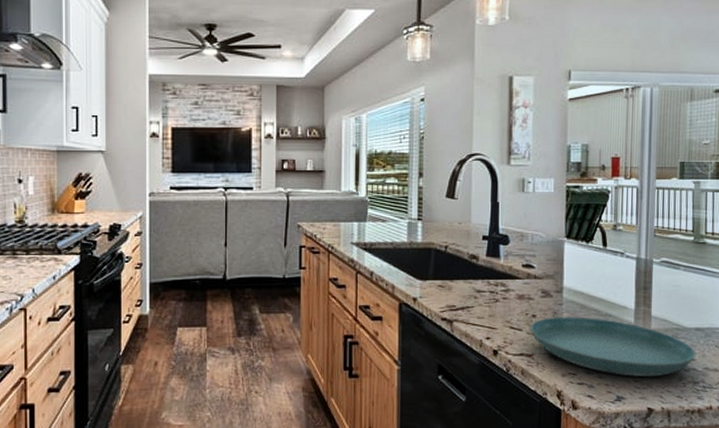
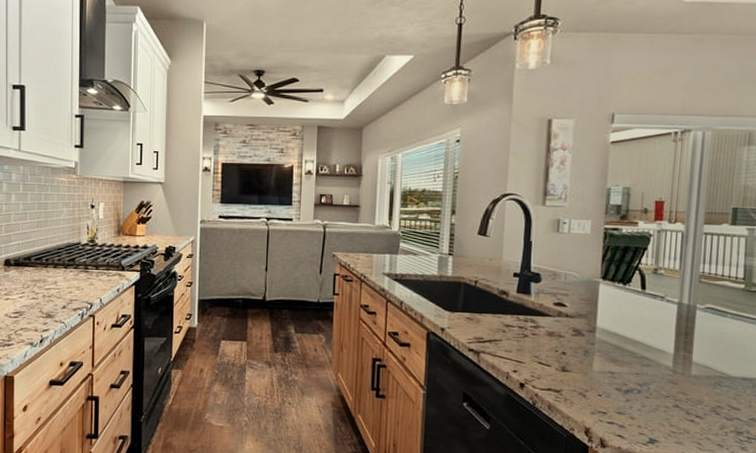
saucer: present [530,317,696,378] -> none [559,355,742,423]

